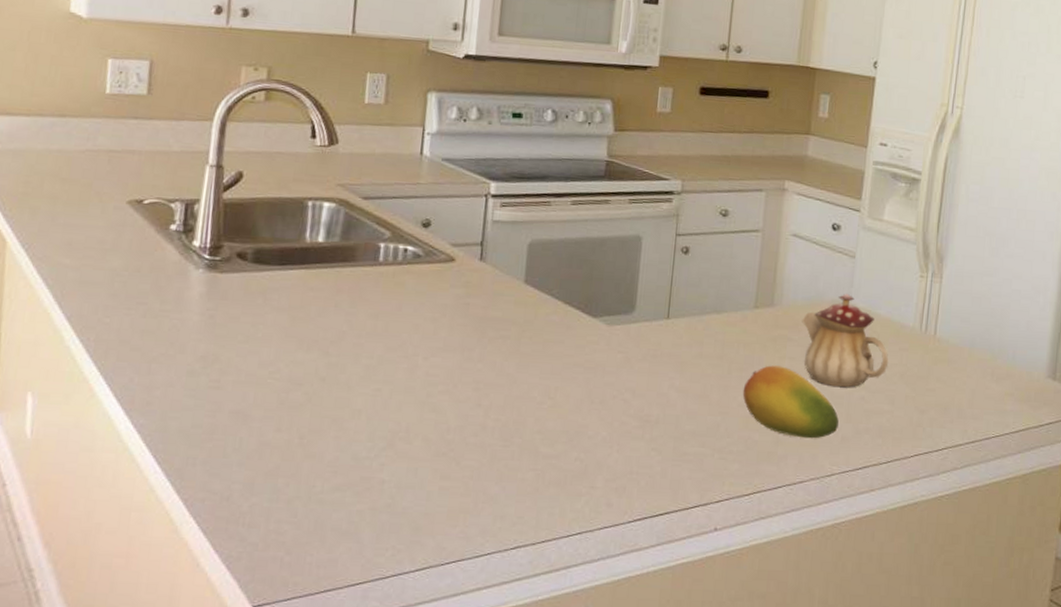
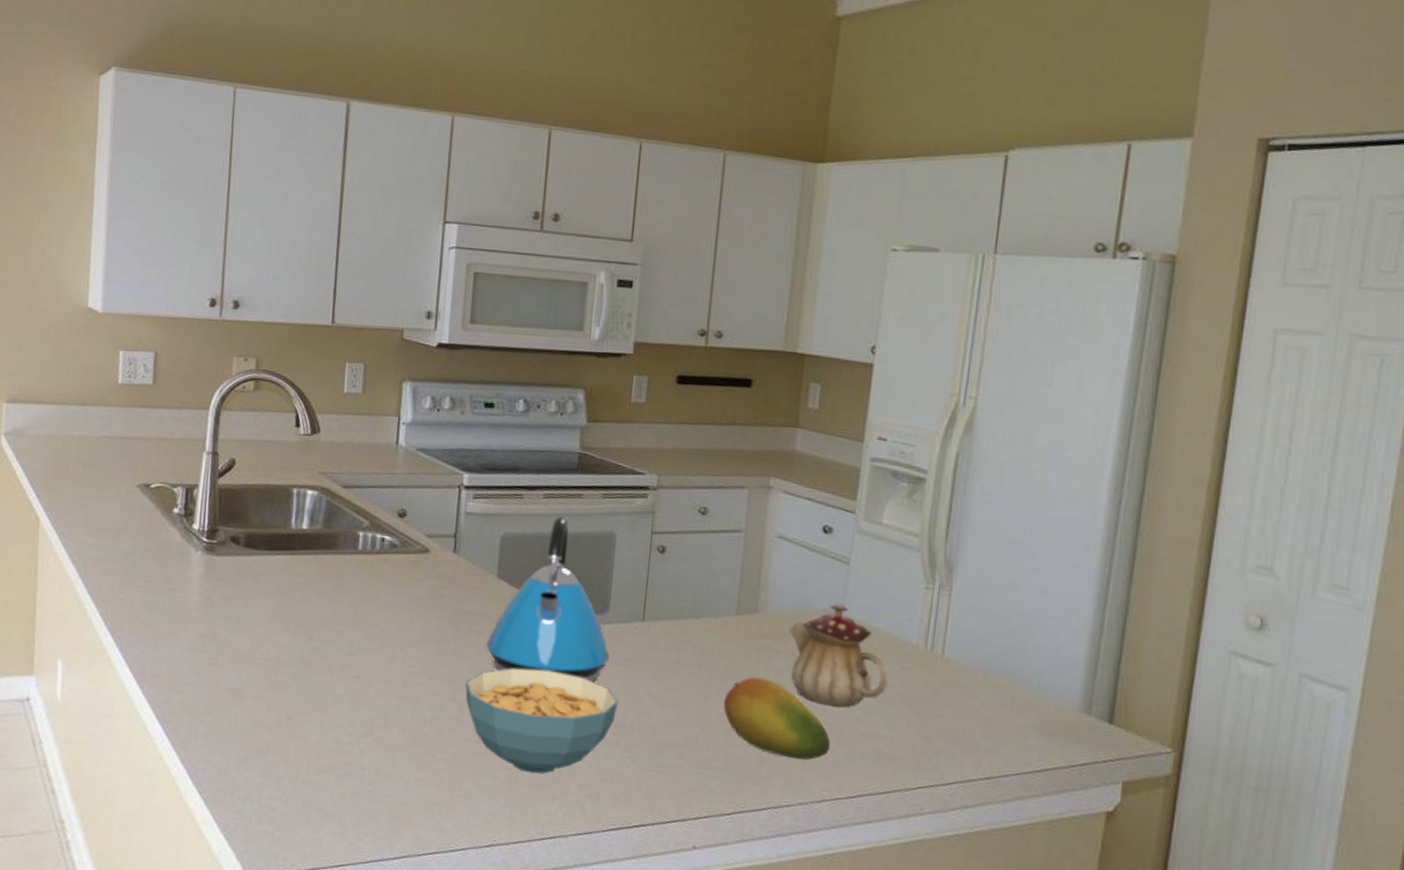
cereal bowl: none [491,370,644,473] -> present [465,668,619,774]
kettle: none [513,222,635,379] -> present [486,516,609,681]

